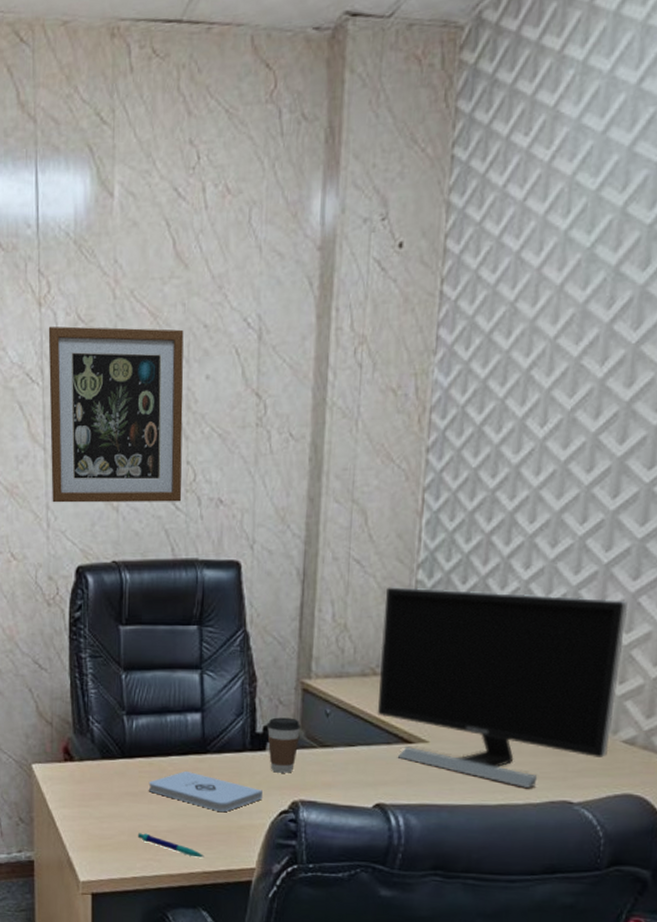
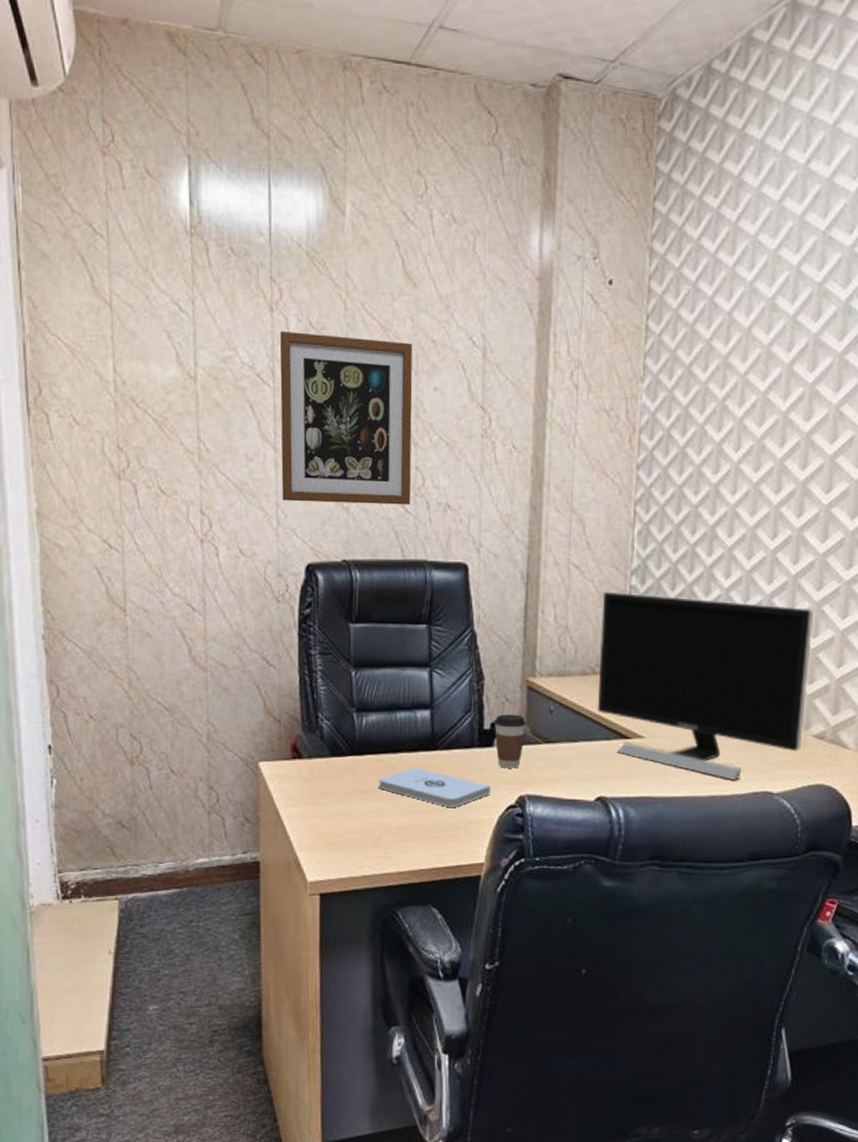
pen: present [137,833,204,858] -> none [367,830,434,854]

